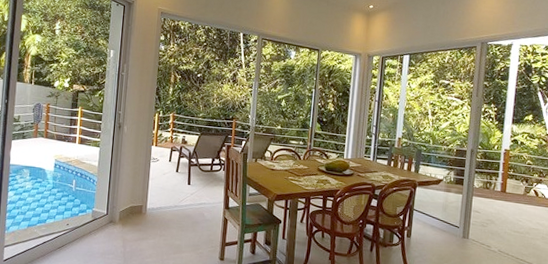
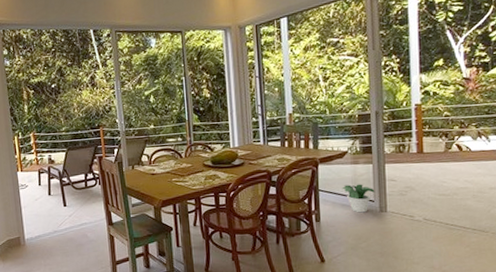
potted plant: none [433,209,461,236] -> present [342,184,375,213]

